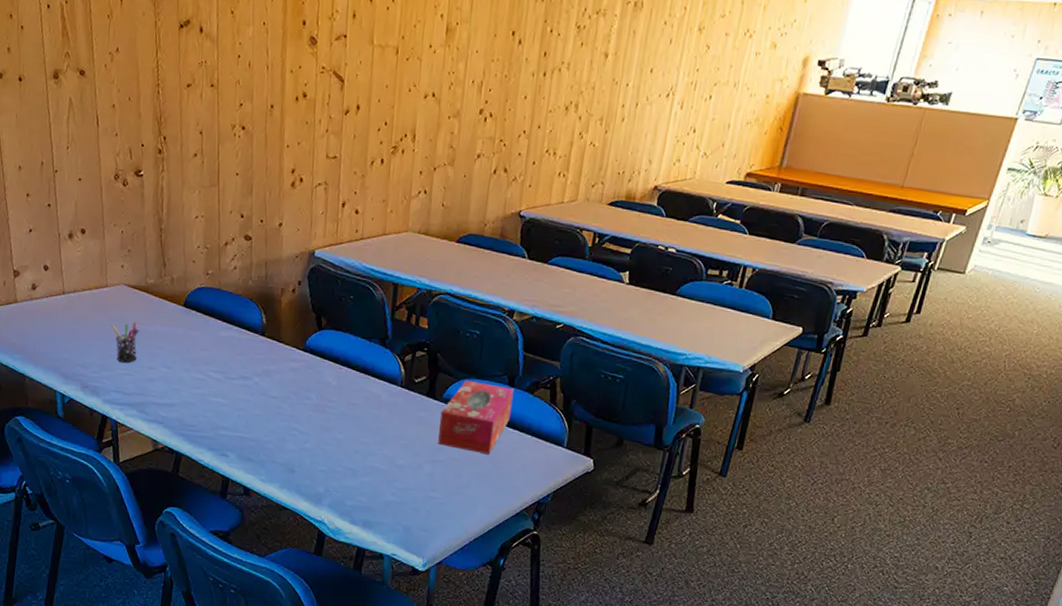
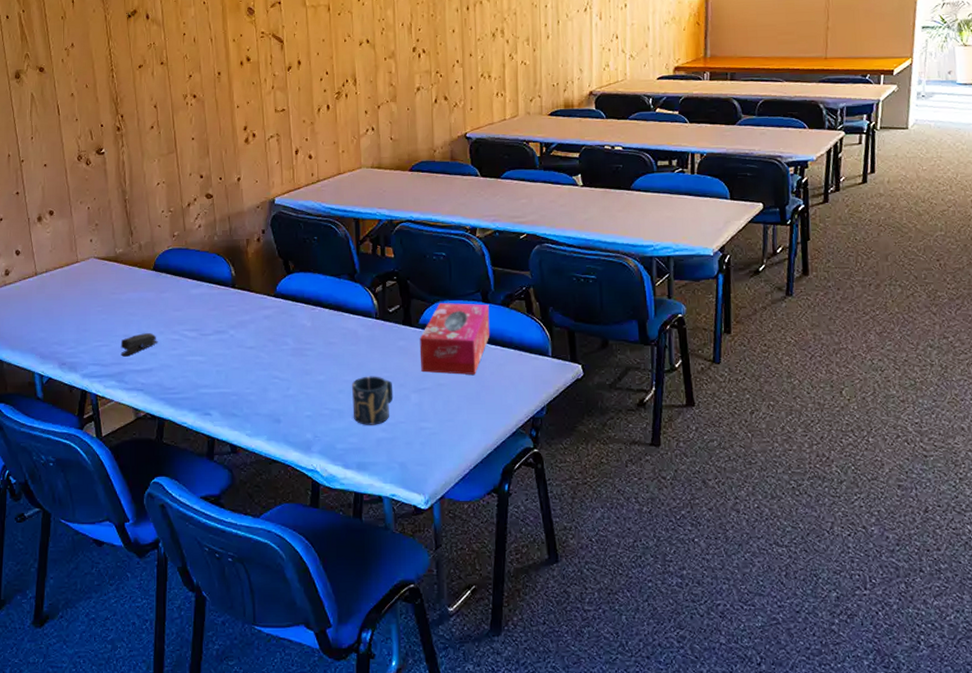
pen holder: present [111,322,139,363] -> none [84,293,112,334]
stapler: none [143,367,182,389] -> present [120,333,158,357]
cup: none [366,440,409,488] -> present [352,376,394,425]

